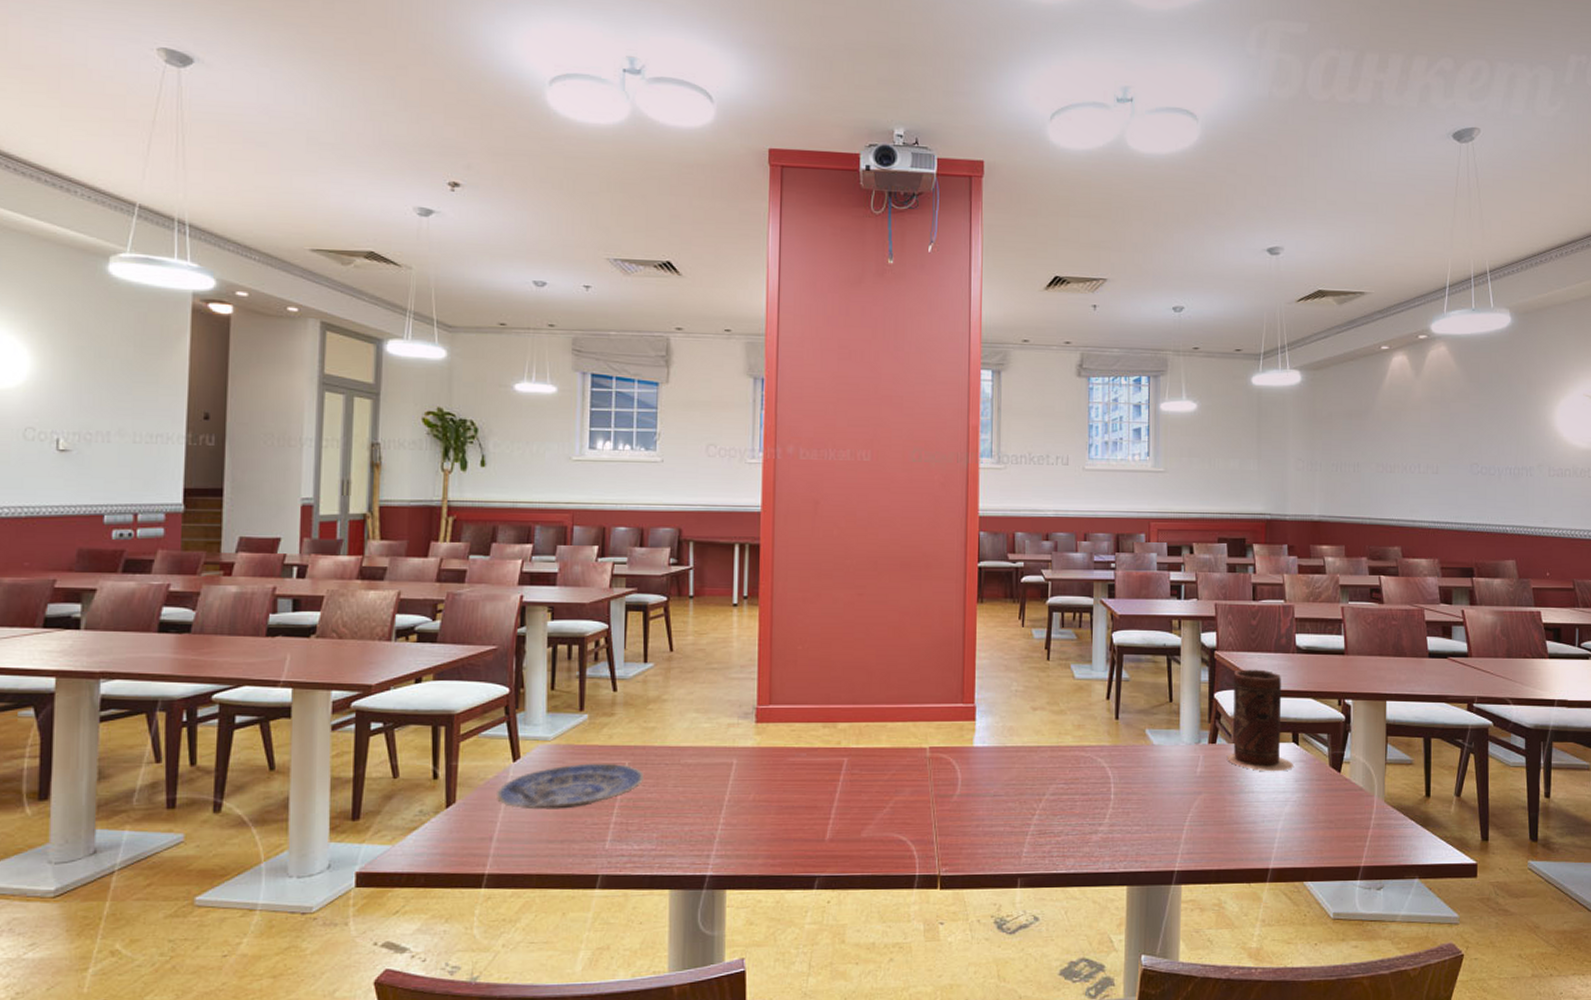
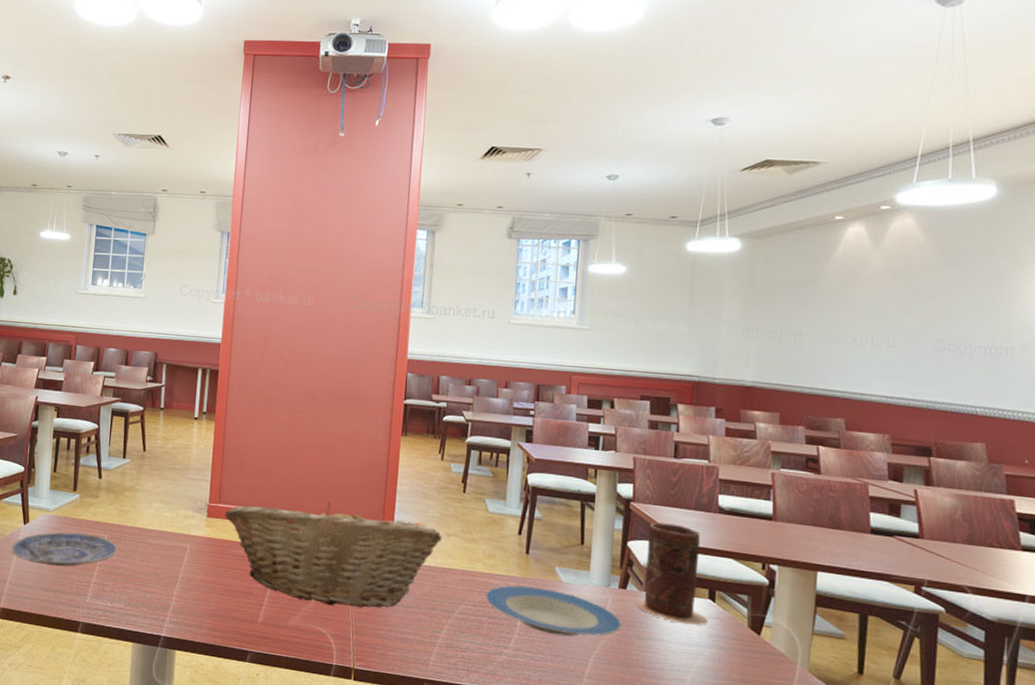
fruit basket: none [777,688,1027,807] -> present [225,502,442,608]
plate: none [1077,754,1214,803] -> present [485,585,623,637]

